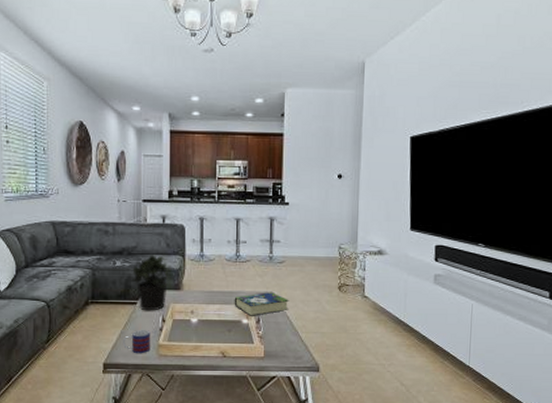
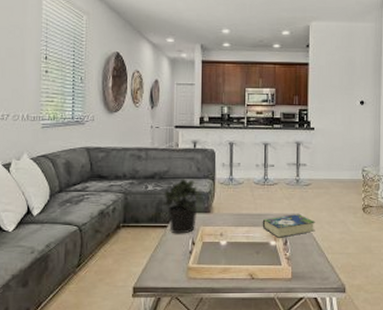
mug: present [123,330,151,354] -> none [153,253,180,277]

